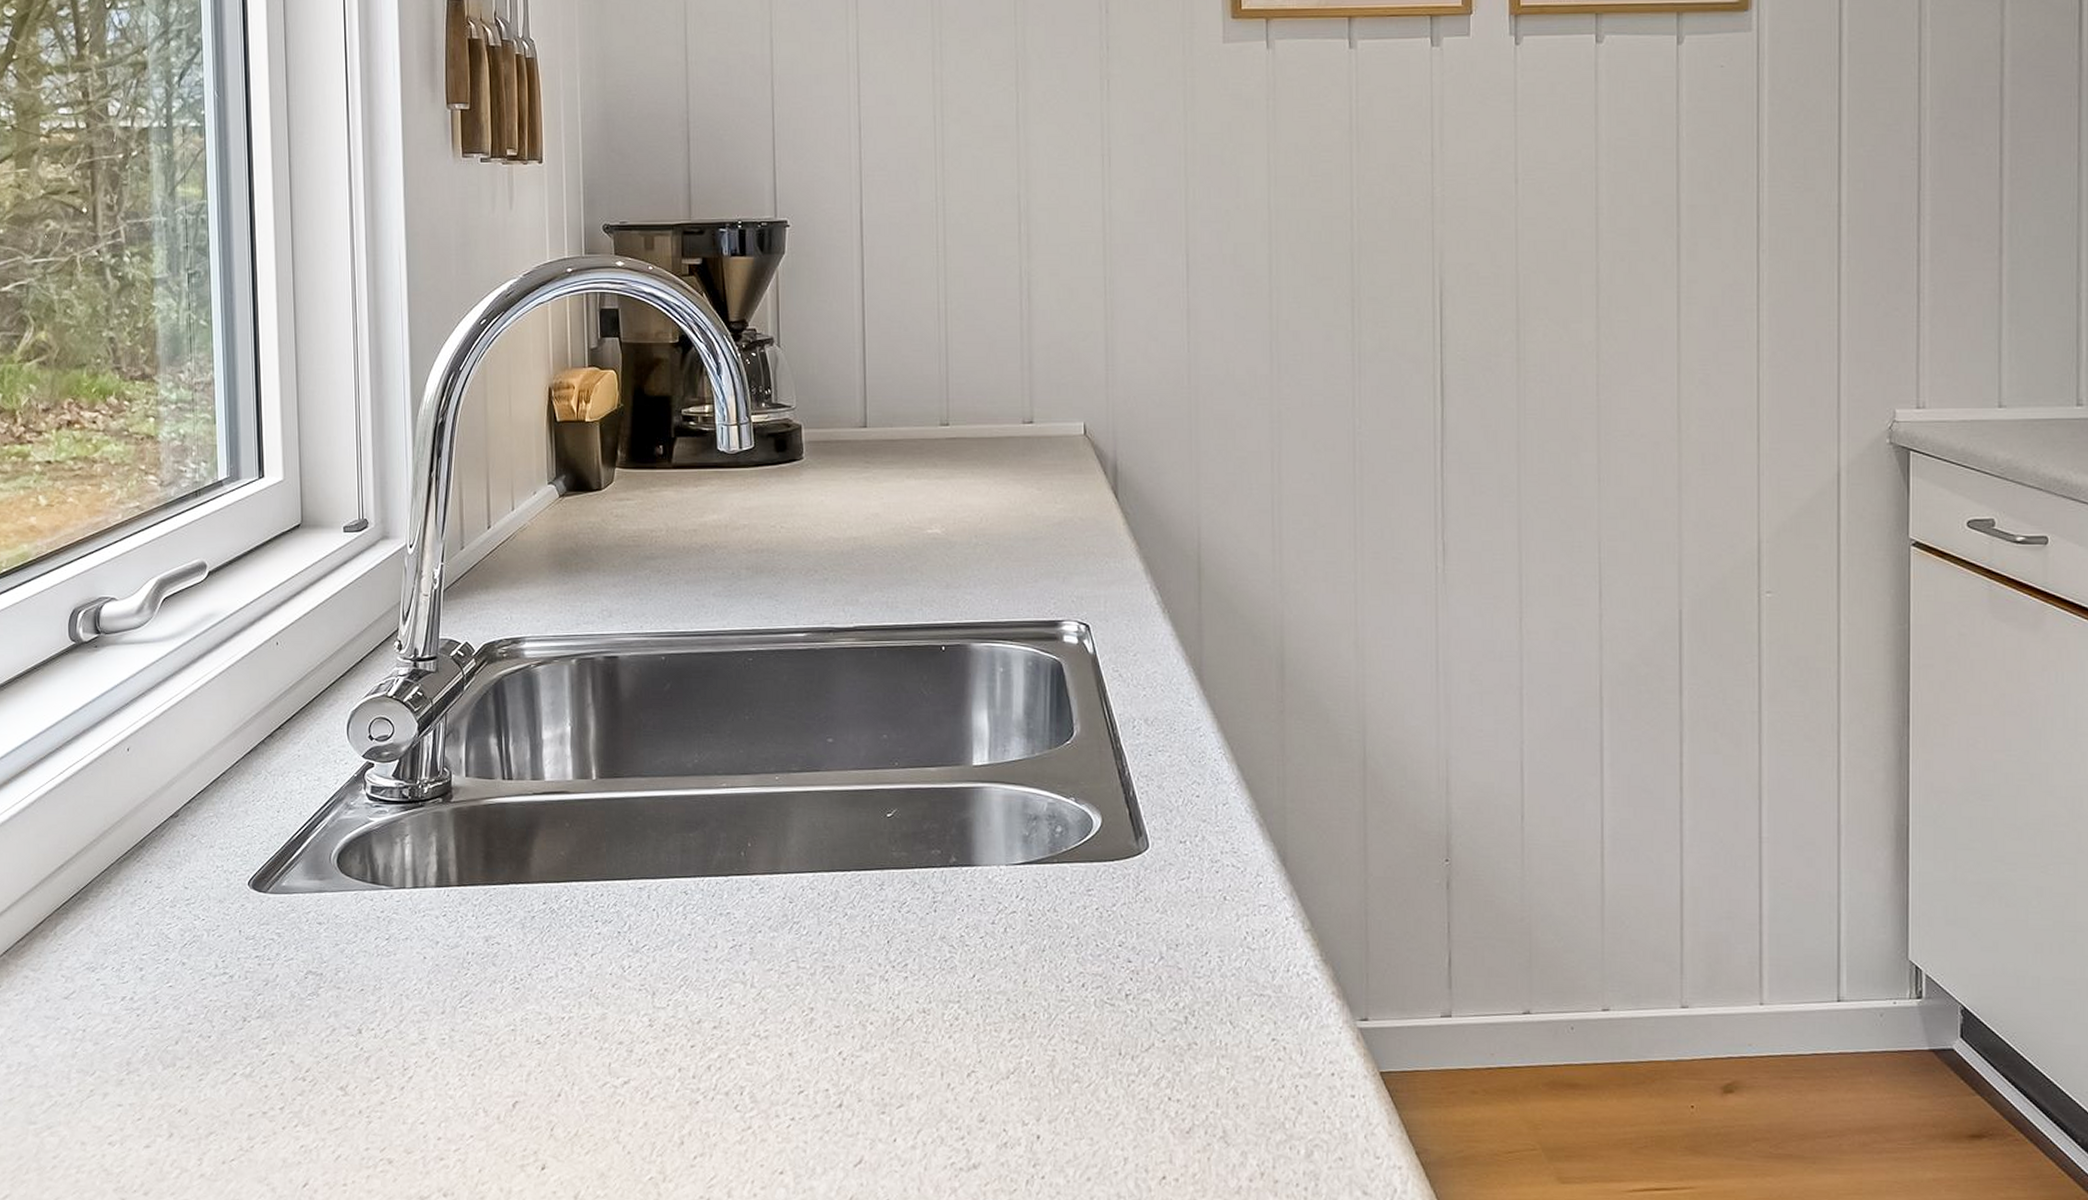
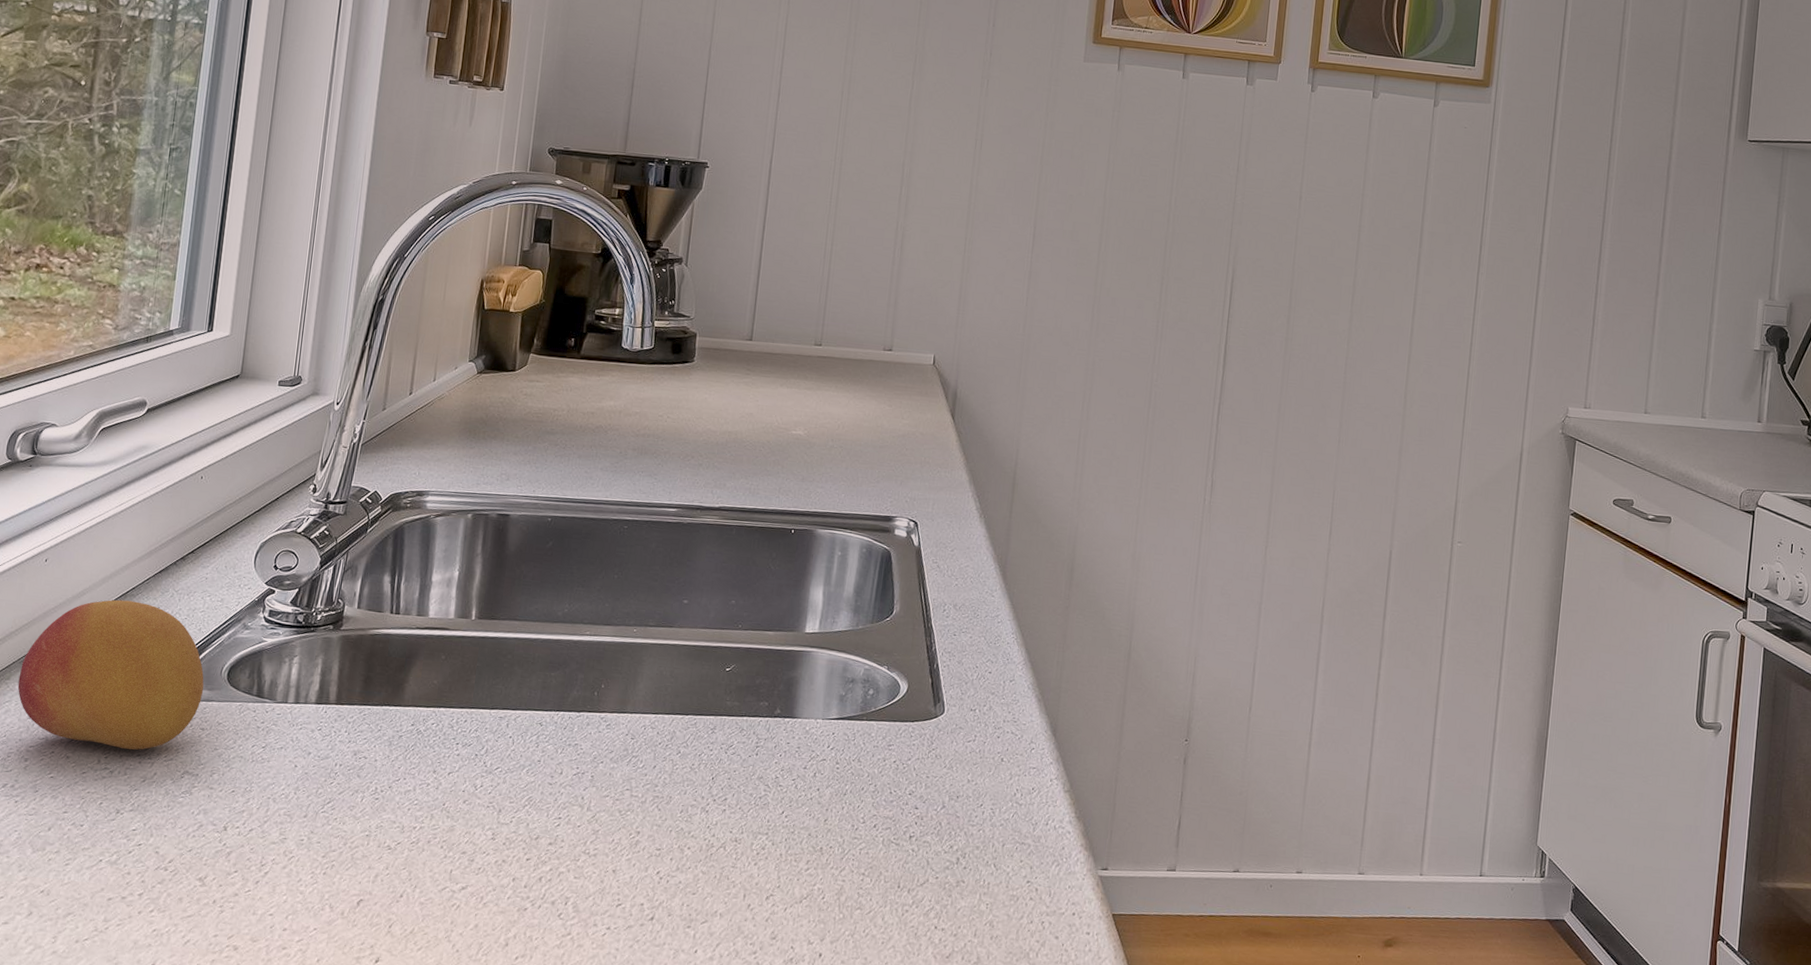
fruit: none [119,787,315,952] -> present [17,599,204,750]

